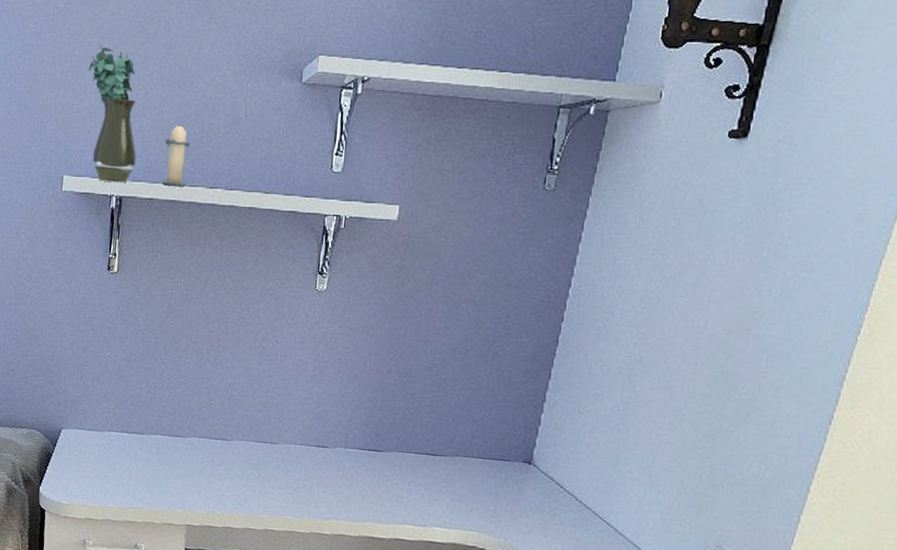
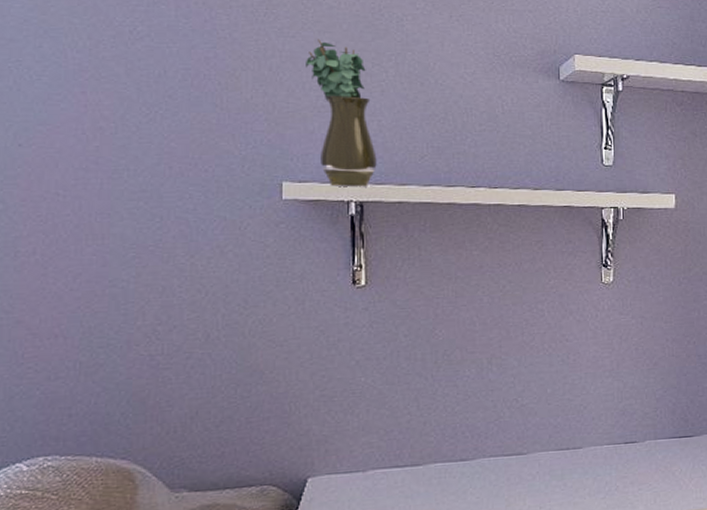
candle: present [162,124,191,188] -> none [411,123,443,189]

